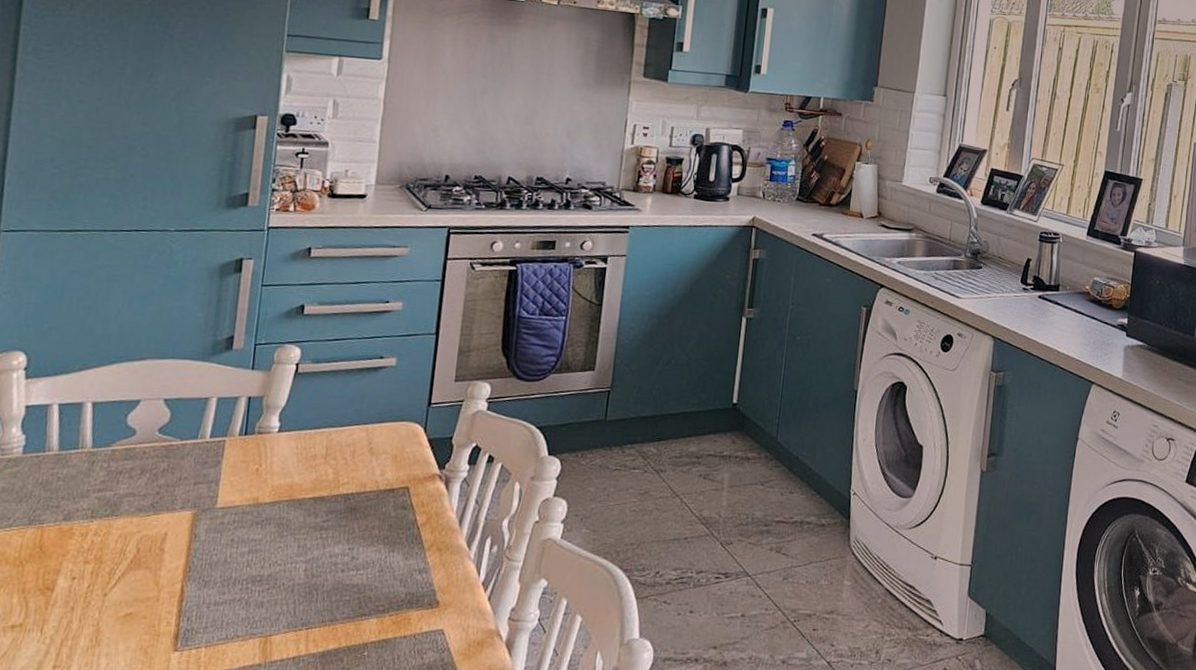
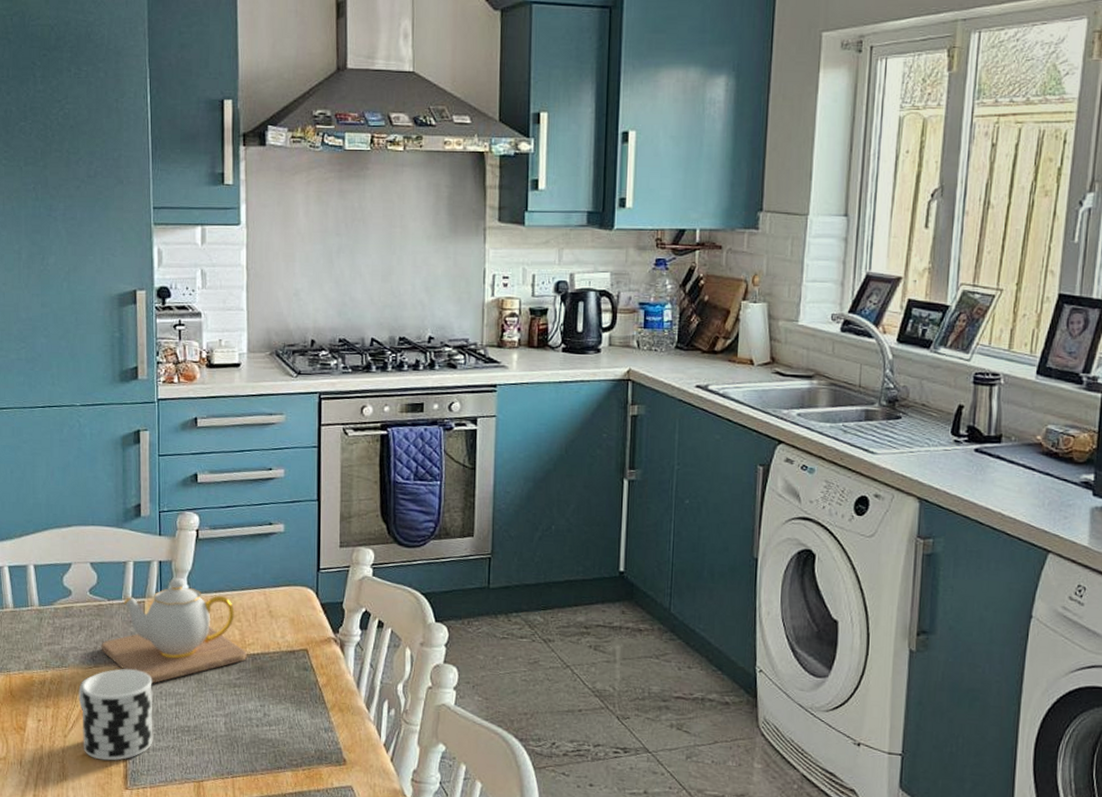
cup: none [126,515,224,620] -> present [78,669,153,761]
teapot: none [164,415,340,531] -> present [101,578,247,684]

